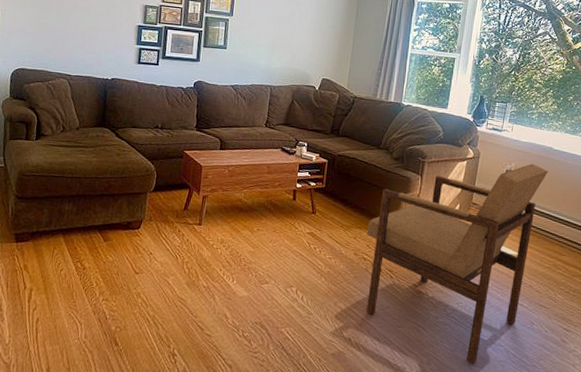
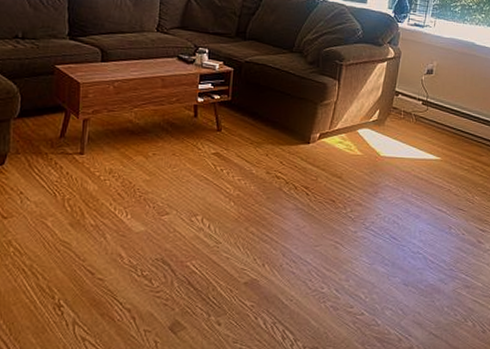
armchair: present [367,163,548,365] -> none [280,61,470,276]

